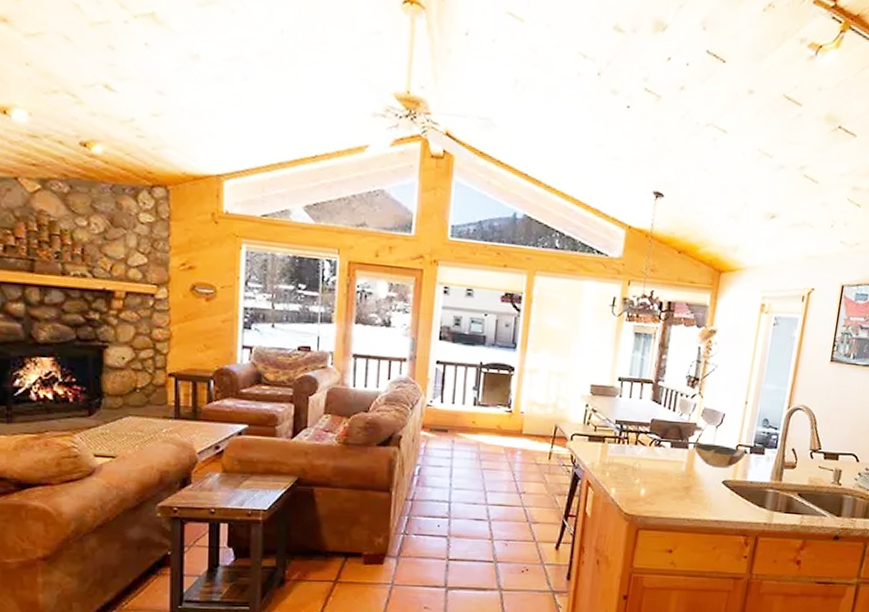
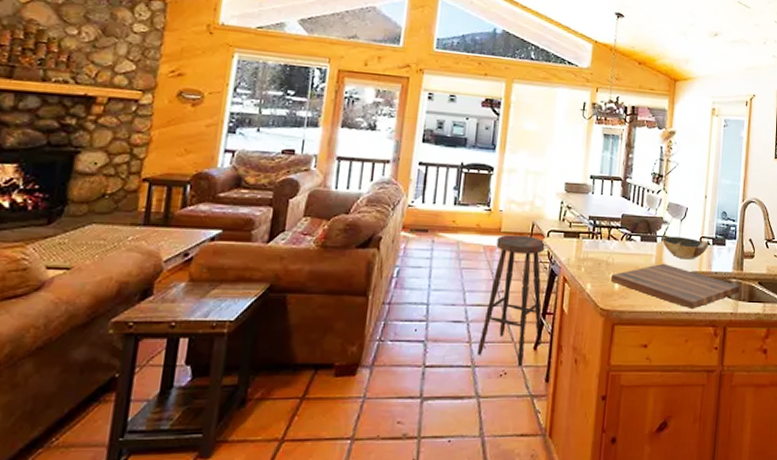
bar stool: none [500,437,569,565] -> present [478,234,545,367]
cutting board: none [637,470,777,518] -> present [611,263,740,310]

